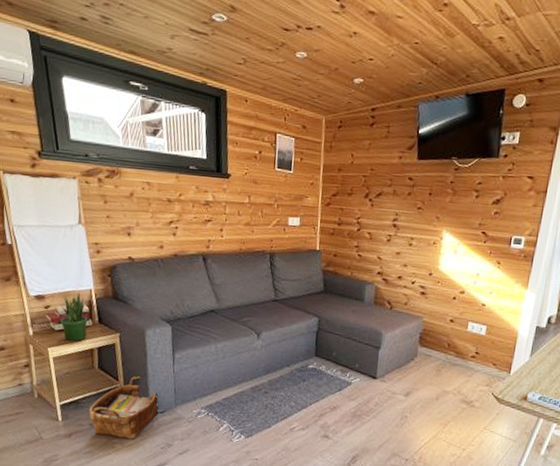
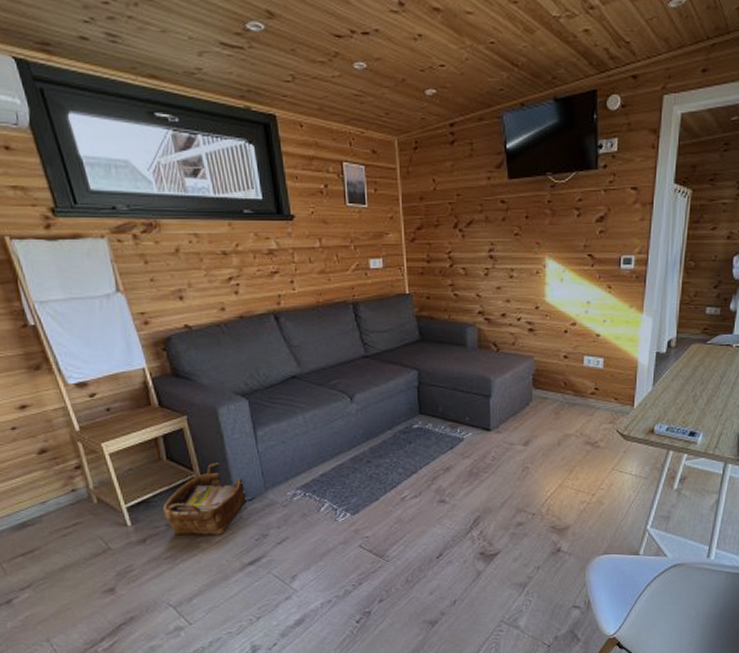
books: present [45,303,92,331] -> none [91,386,152,422]
planter: present [60,293,88,341] -> none [109,374,147,431]

